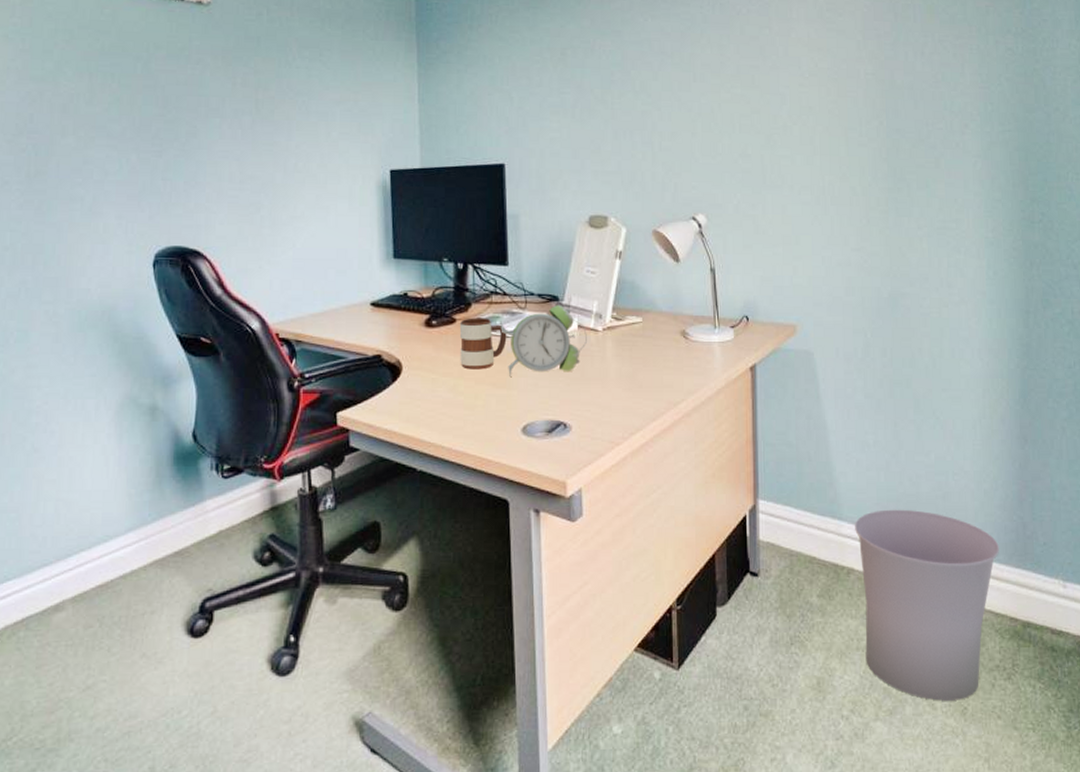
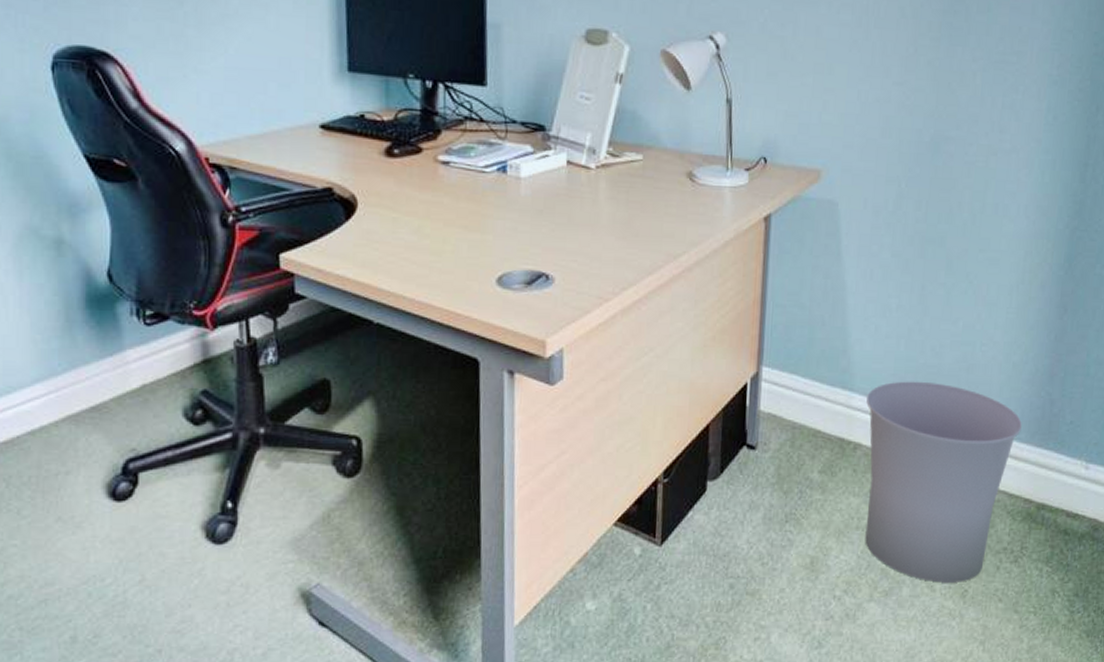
mug: present [459,318,507,370] -> none [426,147,483,209]
alarm clock: present [500,305,587,378] -> none [475,136,577,220]

